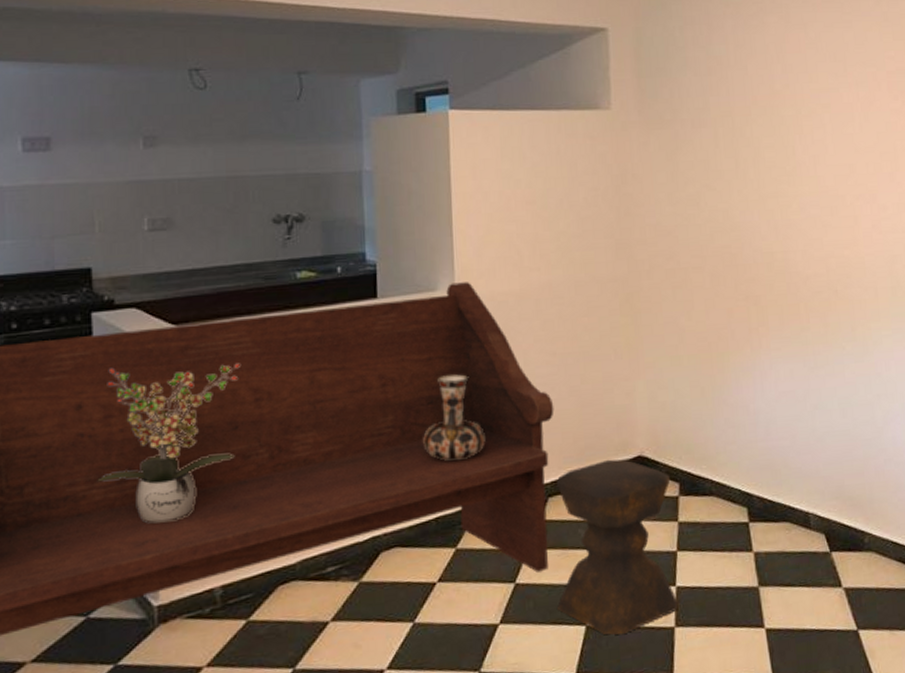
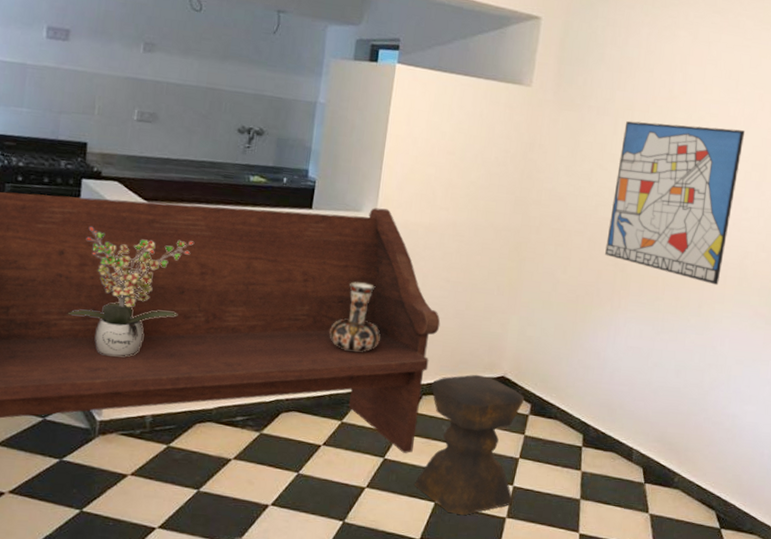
wall art: none [726,117,870,301] -> present [605,120,745,286]

